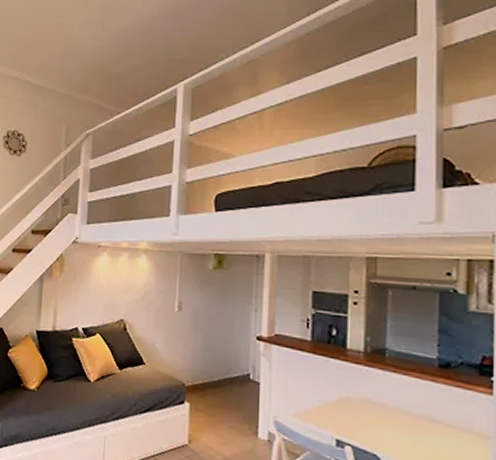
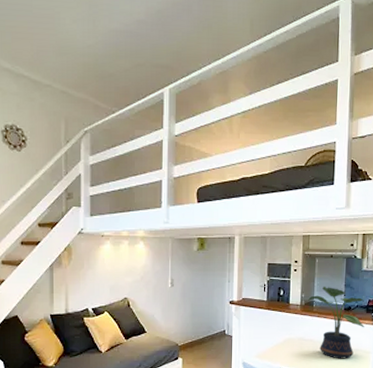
potted plant: none [377,328,477,442] -> present [308,286,365,359]

